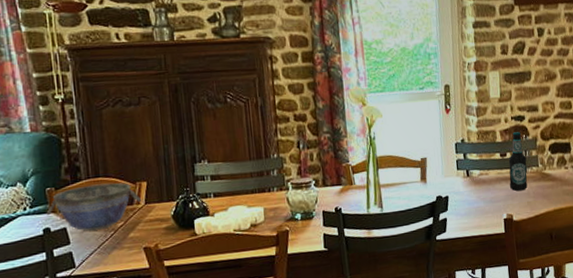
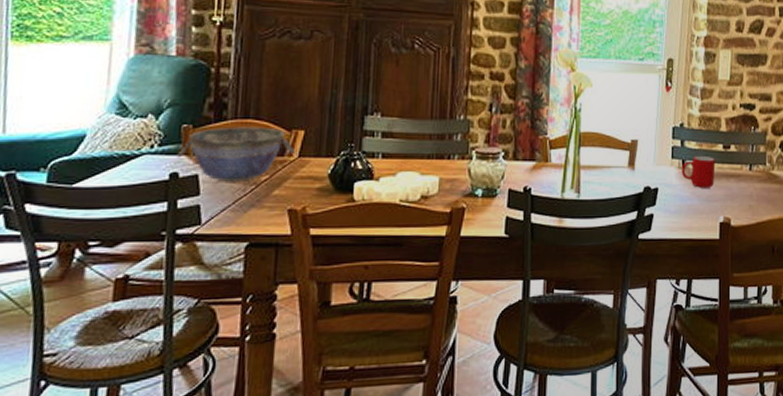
cup: none [466,164,496,192] -> present [681,155,716,188]
bottle: present [508,132,528,192] -> none [731,122,753,192]

